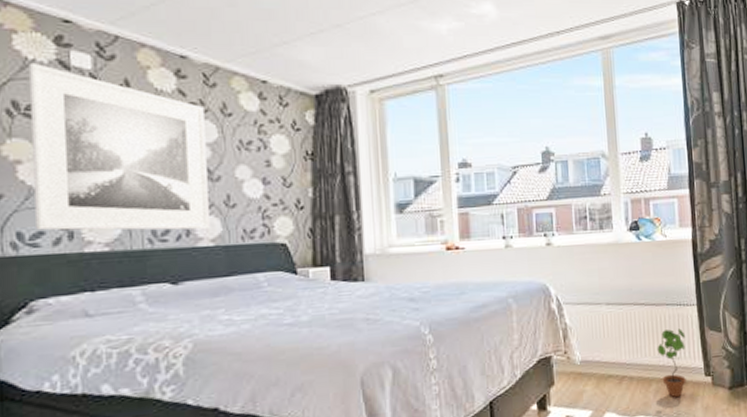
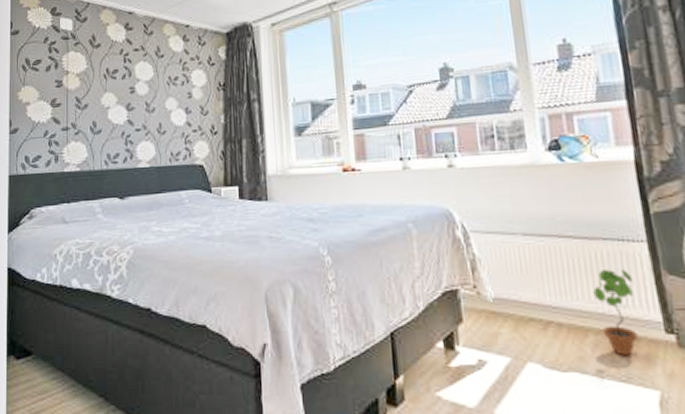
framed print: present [28,62,210,231] -> none [35,29,147,155]

